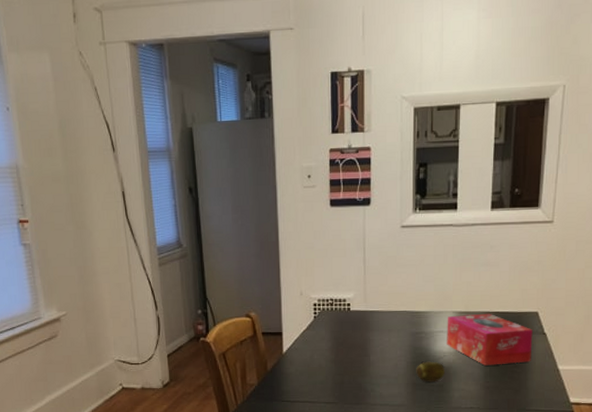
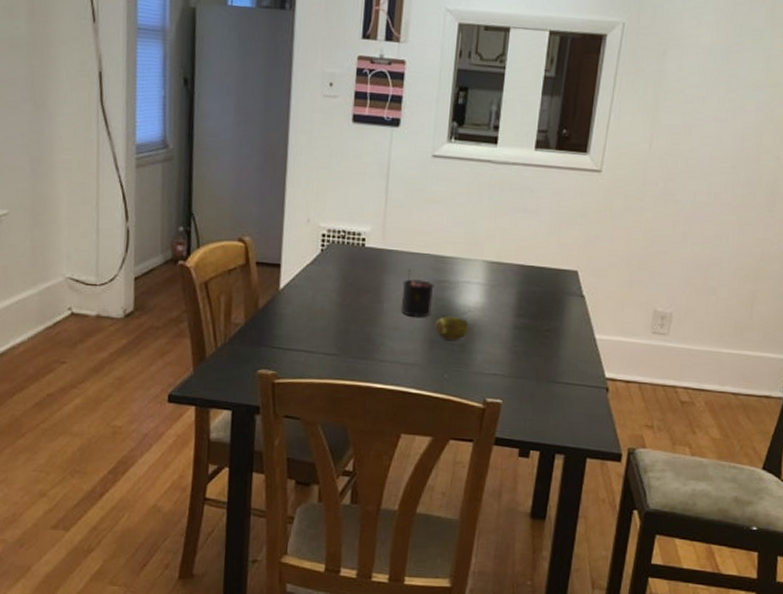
candle: none [385,326,412,365] -> present [400,270,434,318]
tissue box: present [447,313,533,366] -> none [473,265,570,328]

